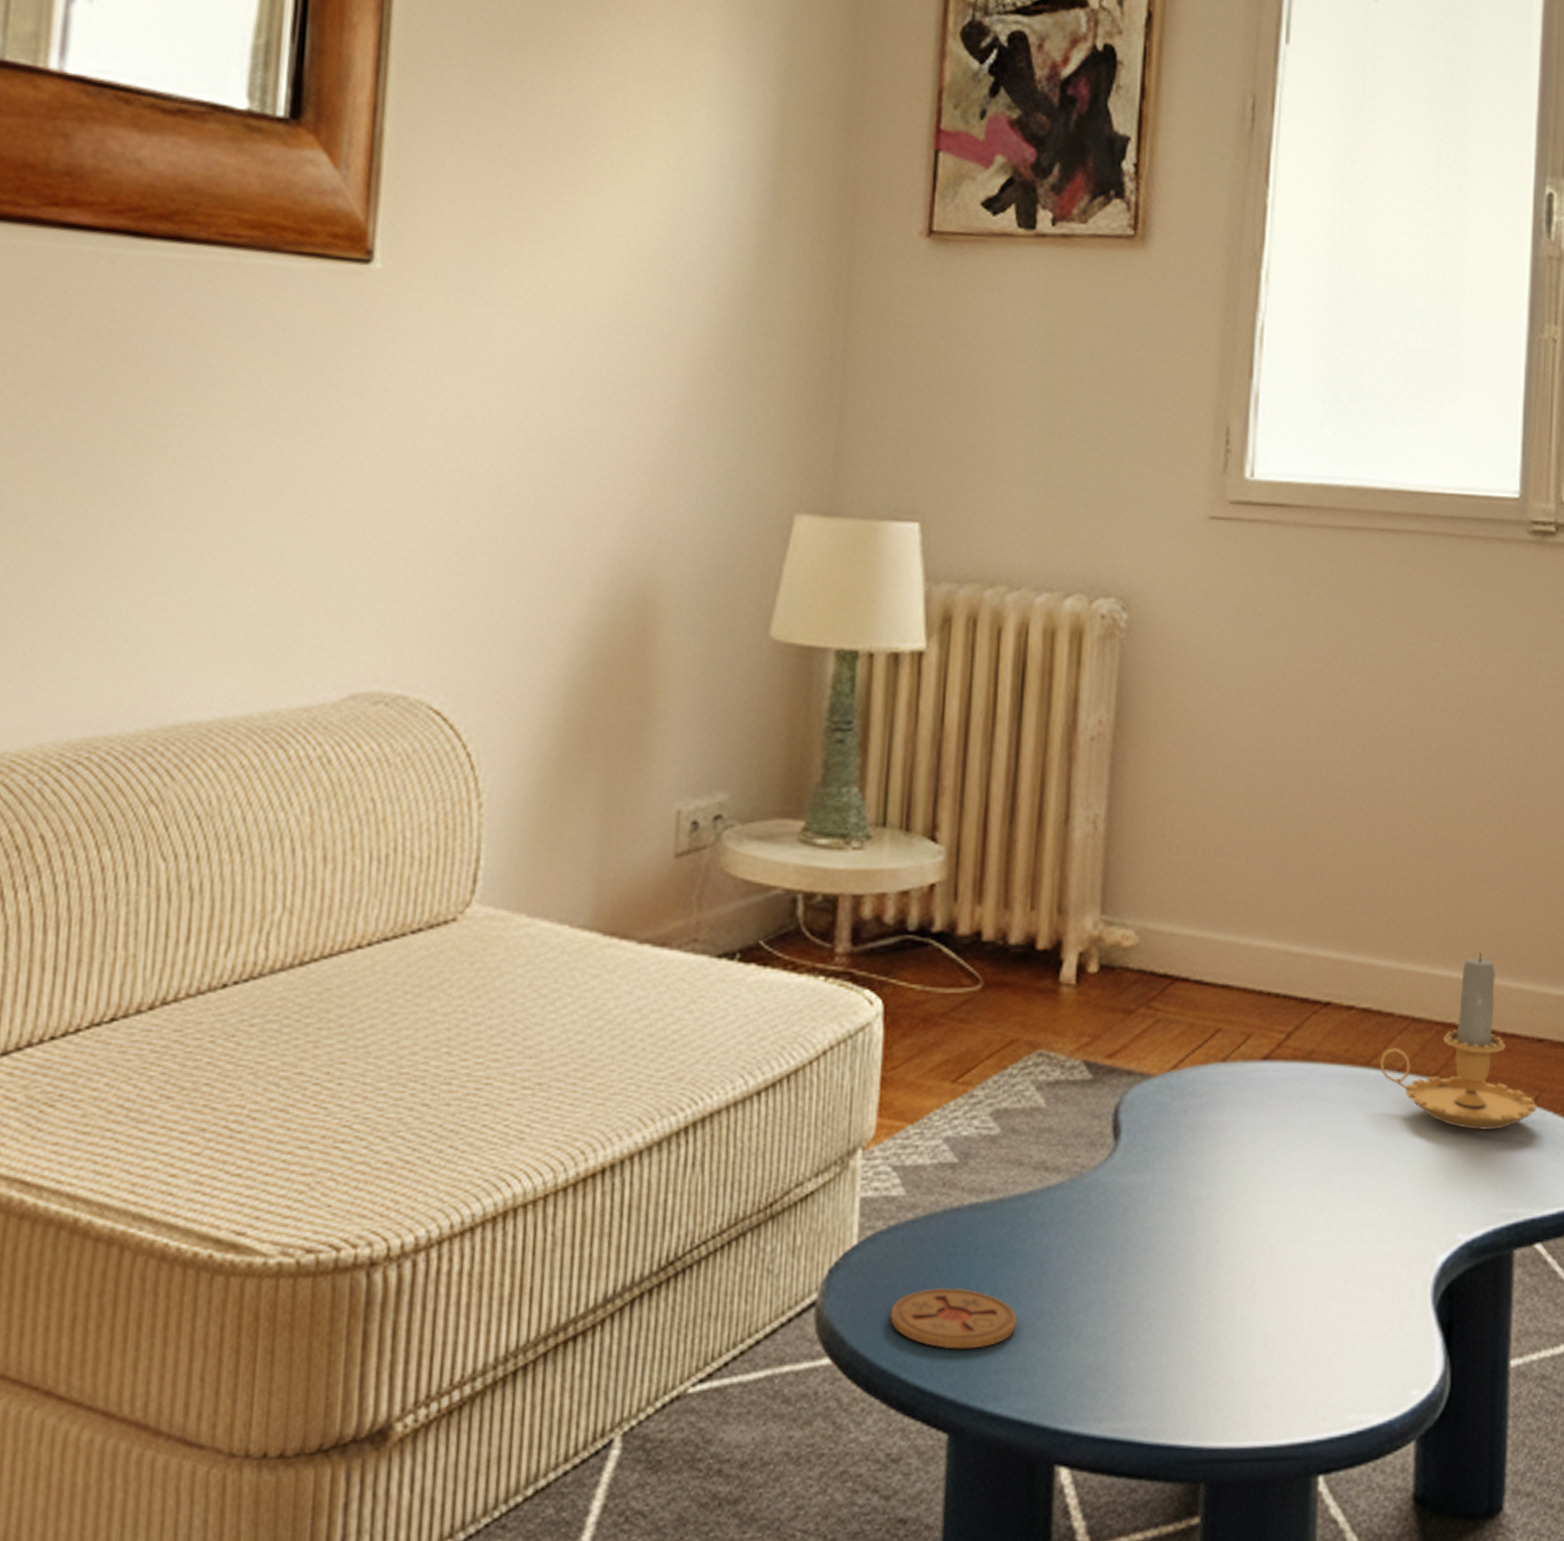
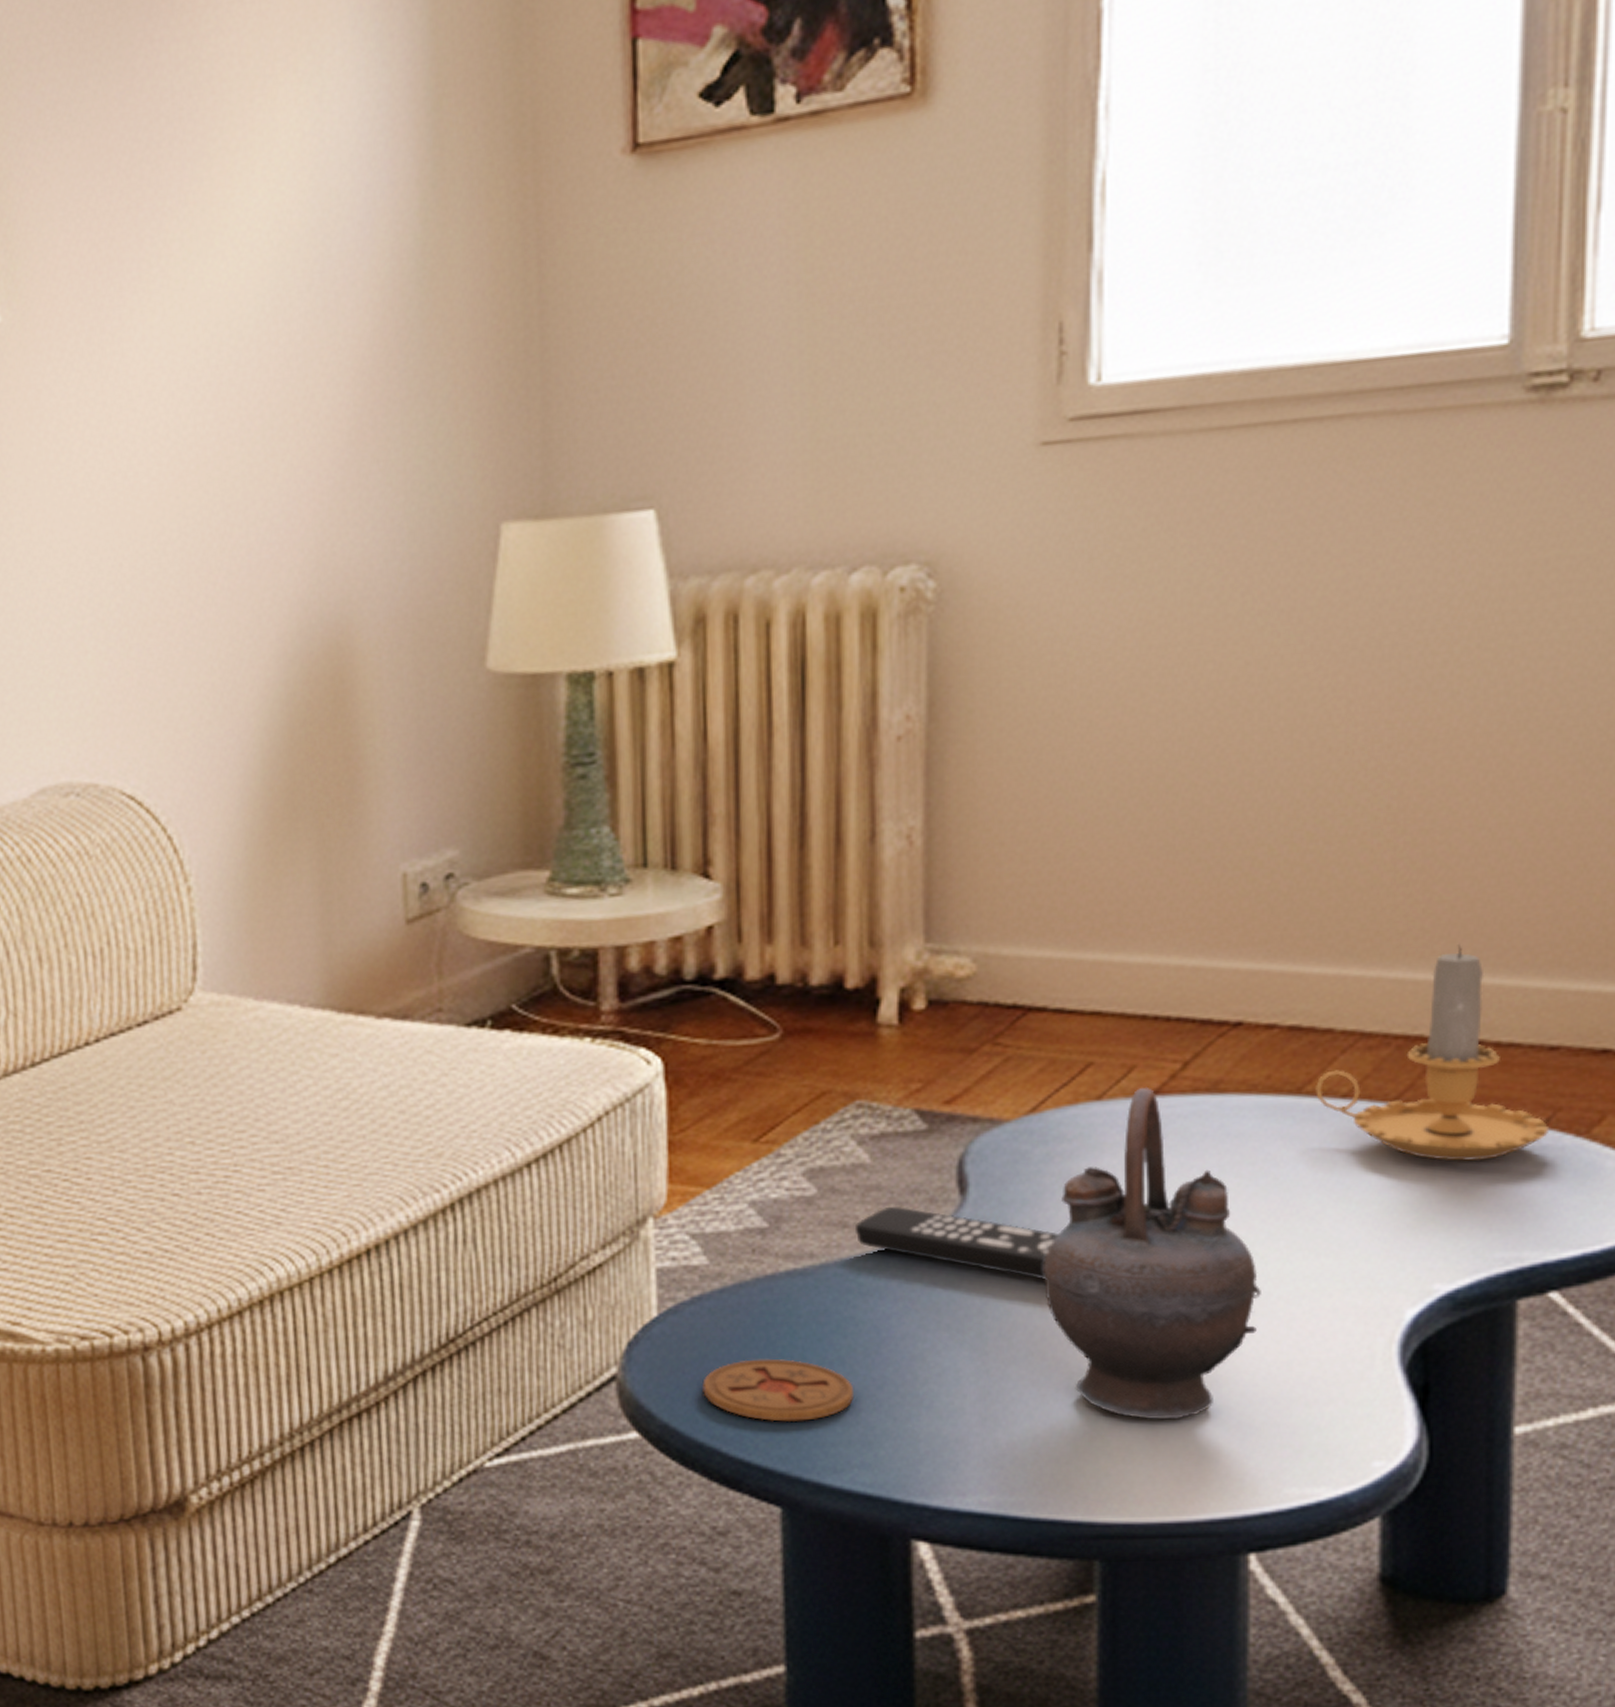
remote control: none [1028,1147,1188,1221] -> present [854,1206,1059,1281]
teapot: none [1174,1052,1336,1351] -> present [1044,1086,1261,1420]

